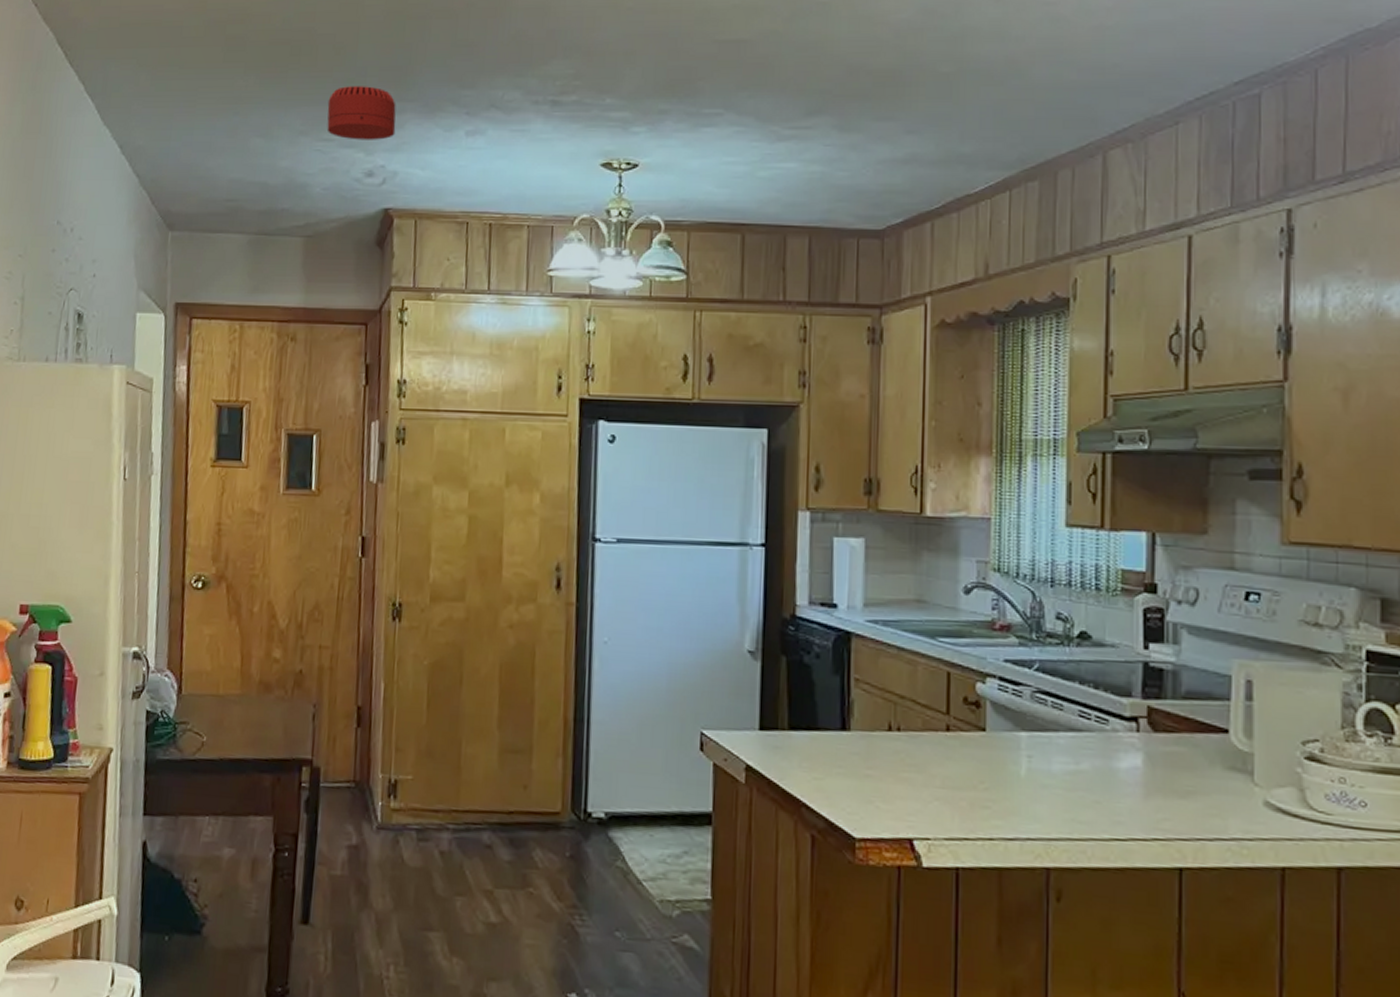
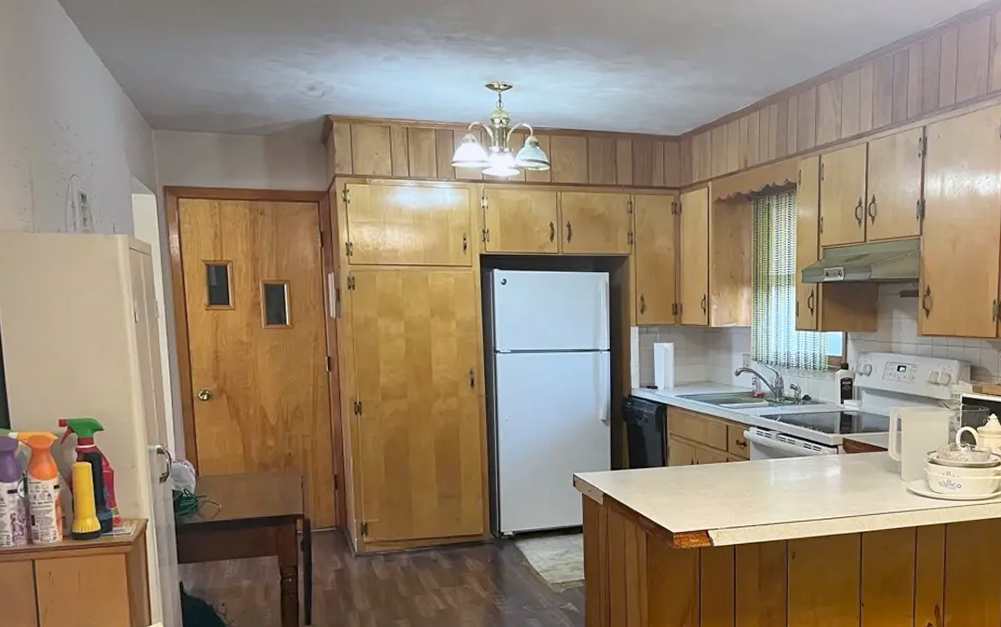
smoke detector: present [327,86,396,140] -> none [273,19,329,62]

